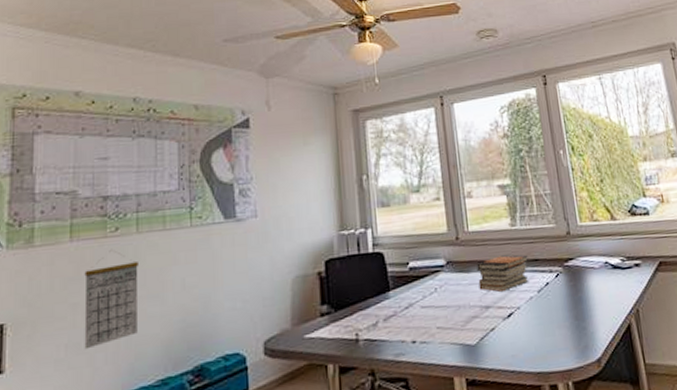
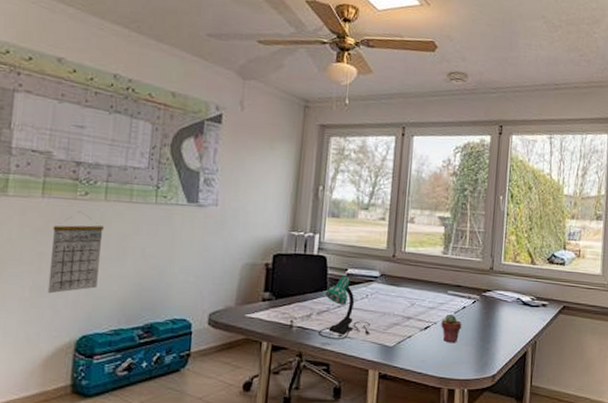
desk lamp: none [388,270,448,348] -> present [319,276,371,339]
book stack: present [477,254,529,292] -> none [405,277,452,307]
potted succulent: none [525,293,550,329] -> present [441,313,462,343]

